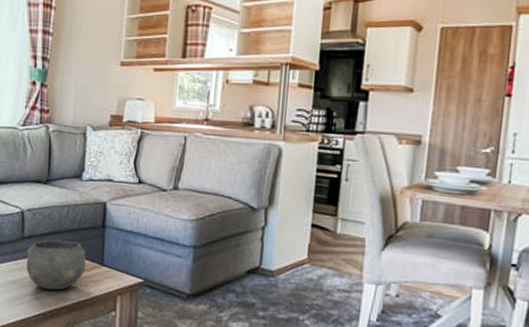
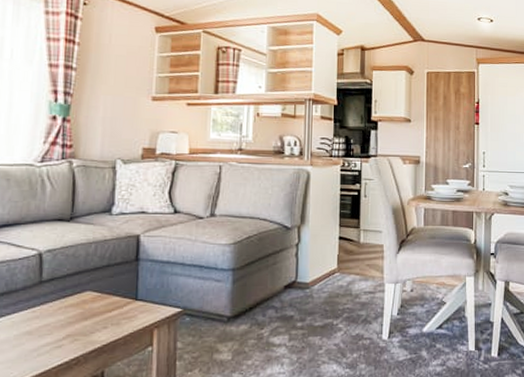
bowl: present [26,240,86,290] -> none [44,279,118,335]

